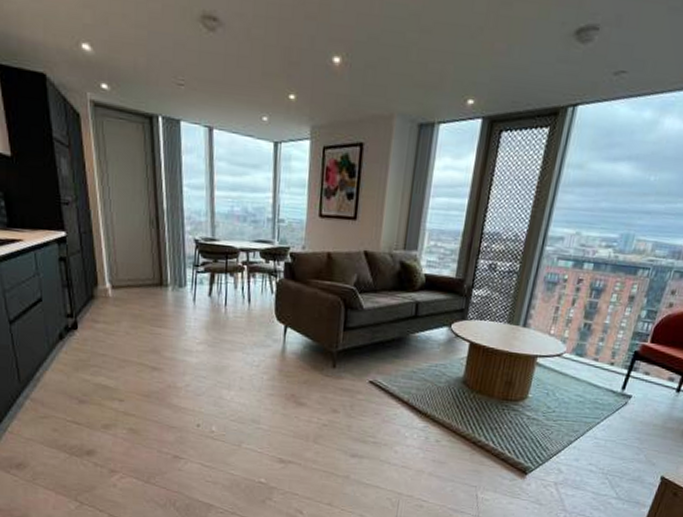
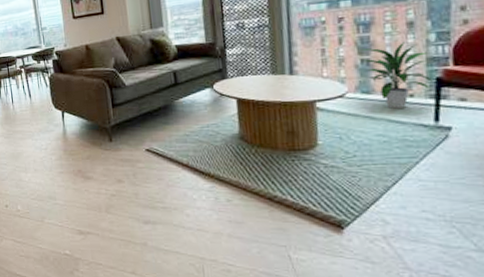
indoor plant: none [580,313,637,374] -> present [361,41,433,109]

